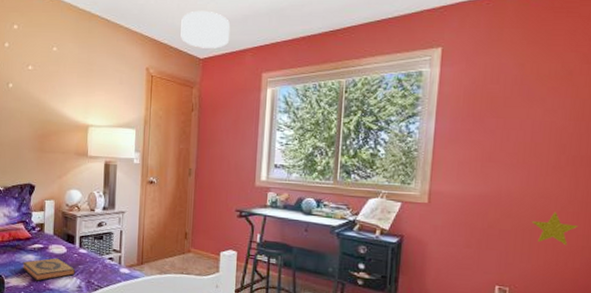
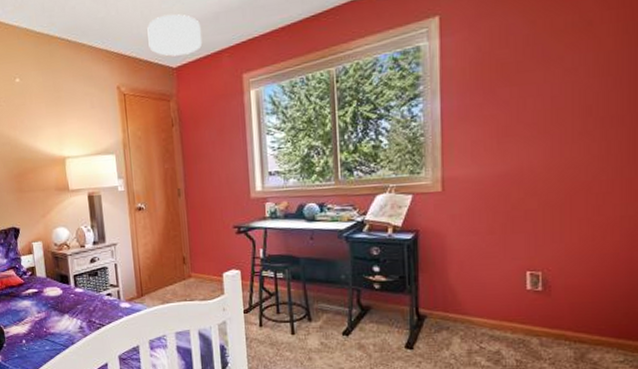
hardback book: present [22,258,75,281] -> none [19,301,75,327]
decorative star: present [531,212,579,246] -> none [559,182,615,219]

